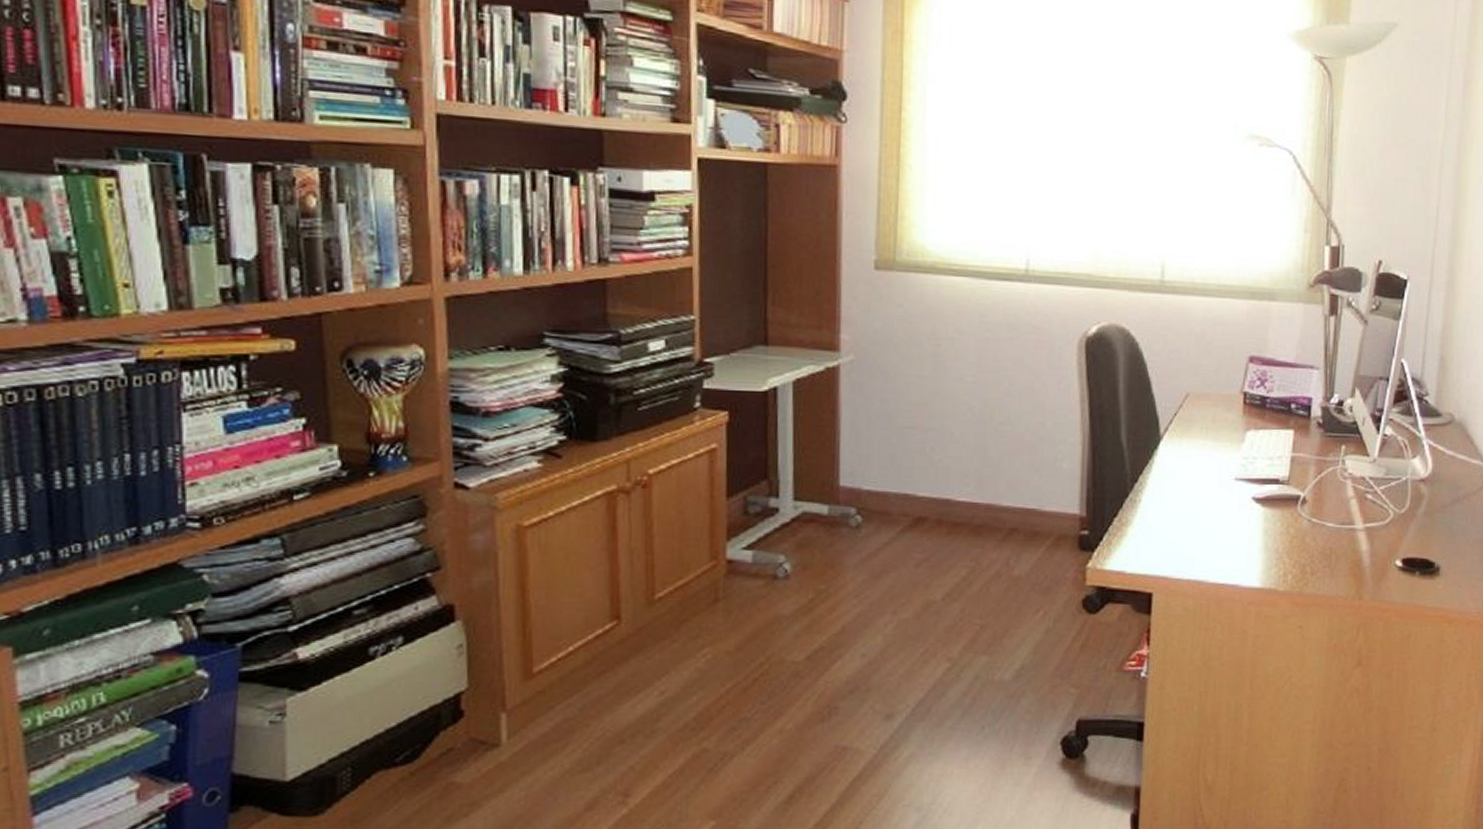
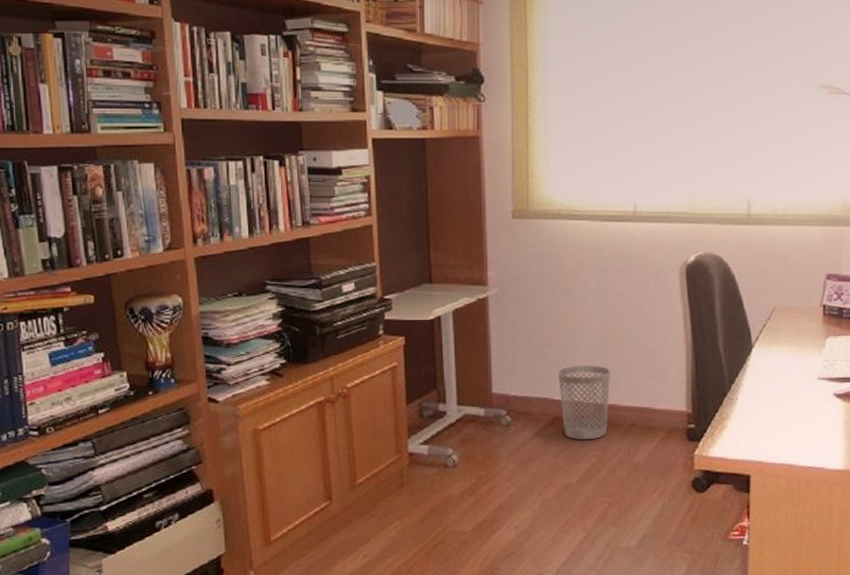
wastebasket: none [924,455,990,546] -> present [558,365,611,439]

